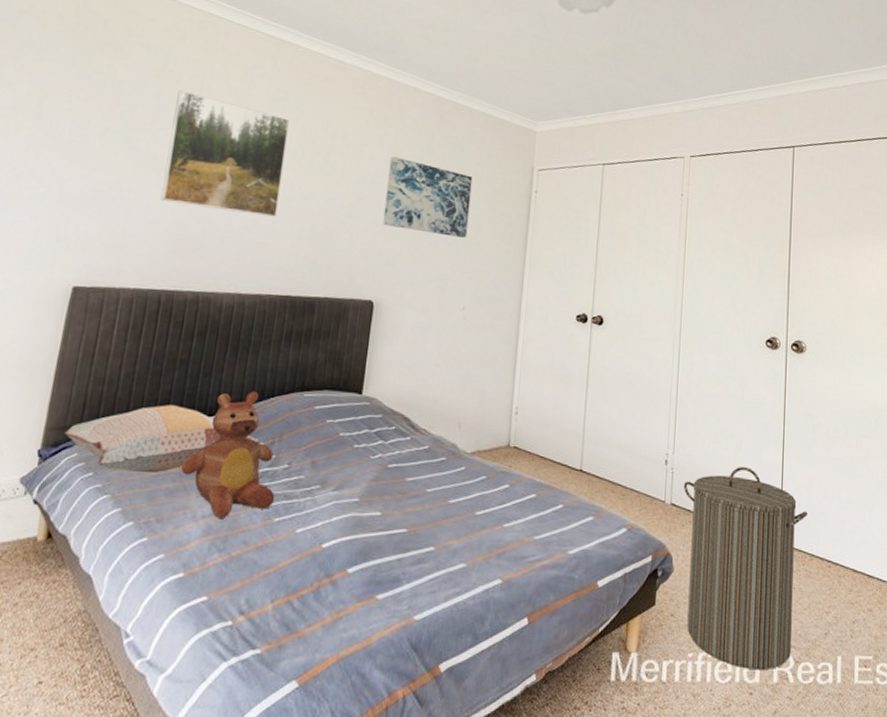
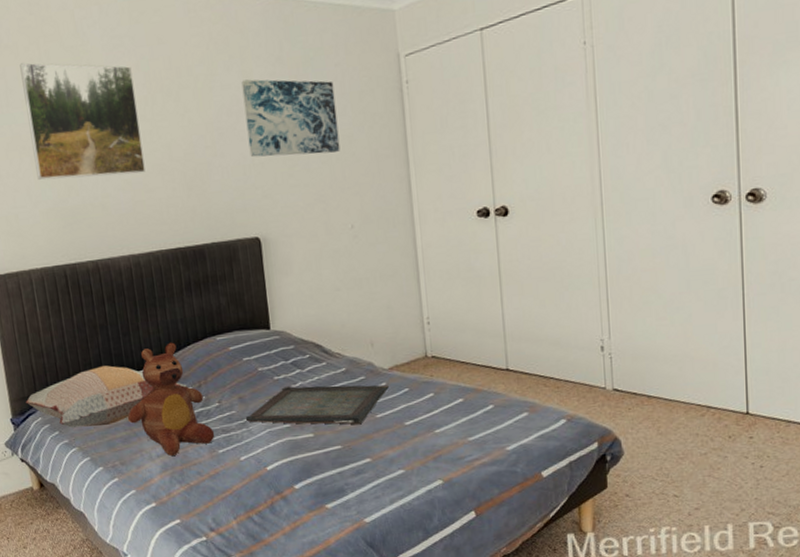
serving tray: none [312,457,467,509] -> present [245,385,389,425]
laundry hamper: present [684,467,807,671] -> none [626,340,780,538]

